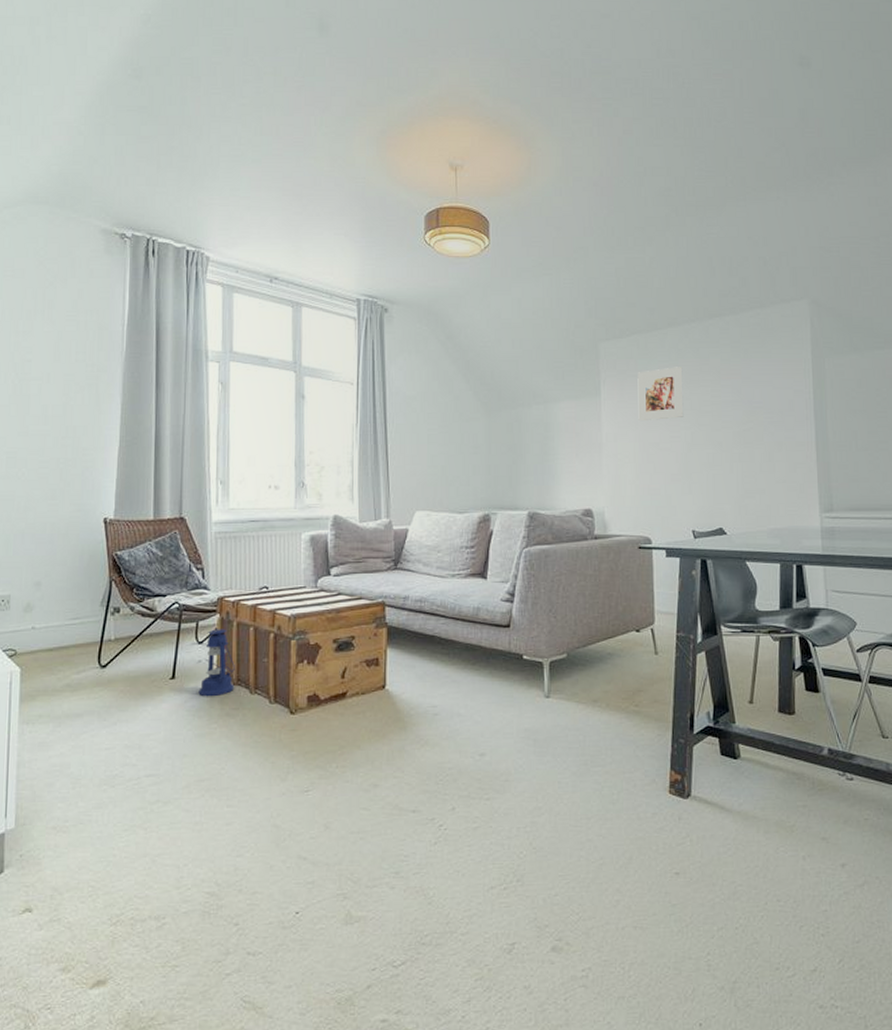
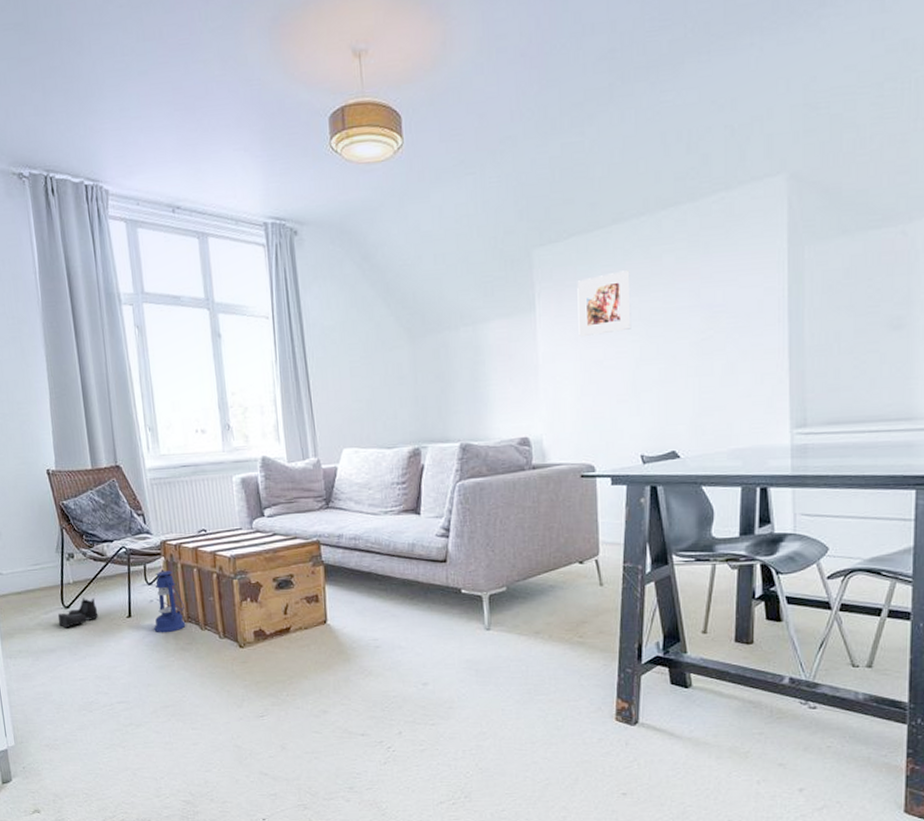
boots: none [90,656,138,690] -> present [57,598,99,629]

